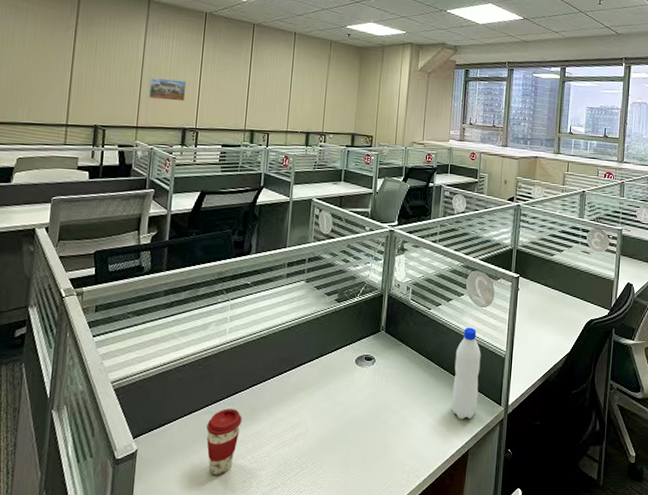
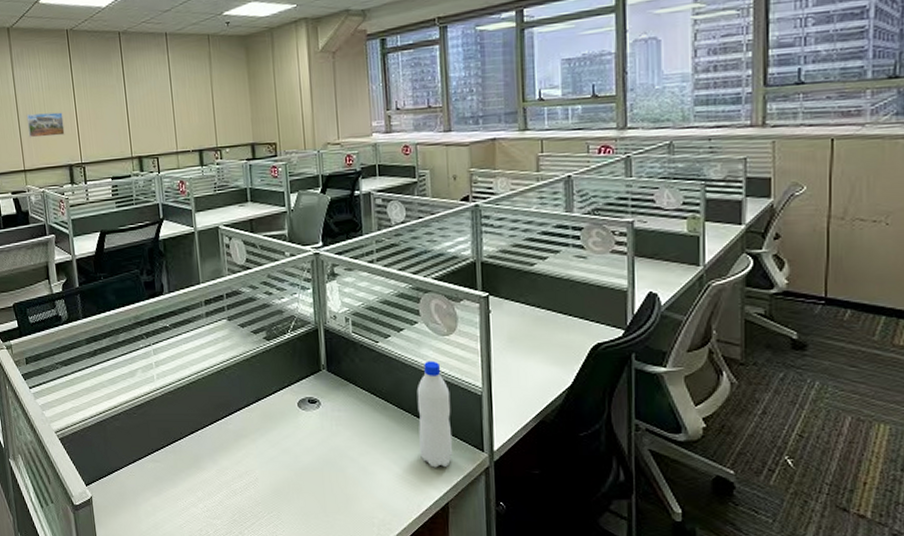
coffee cup: present [206,409,242,475] -> none [153,457,187,523]

